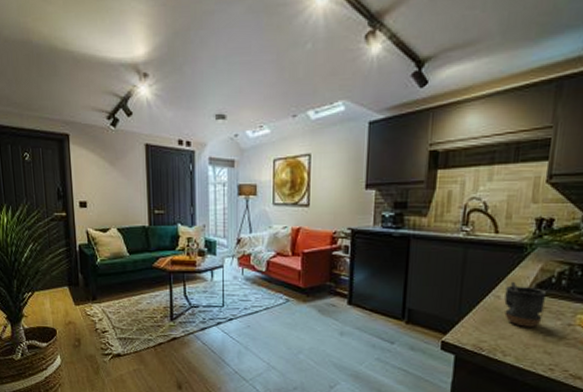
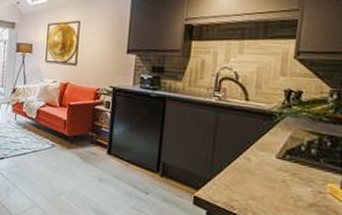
mug: present [504,281,547,327] -> none [255,146,297,192]

